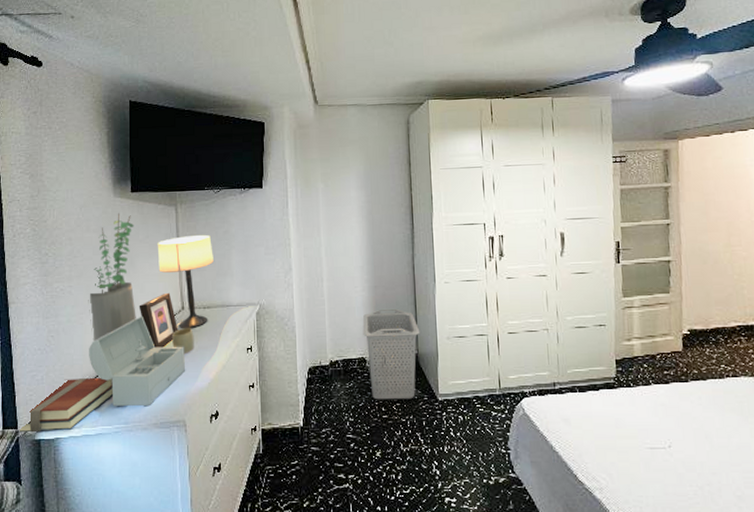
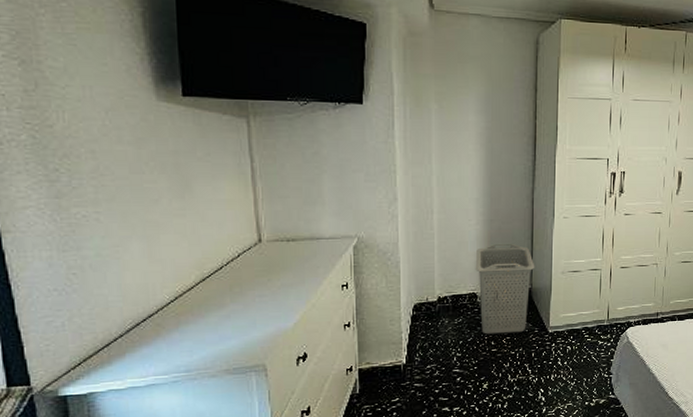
books: present [18,377,114,433] -> none [31,321,169,390]
vase: present [88,212,136,342] -> none [125,121,197,280]
jewelry box: present [89,316,186,407] -> none [130,249,265,353]
picture frame: present [139,292,178,348] -> none [199,222,254,286]
table lamp: present [157,234,214,329] -> none [222,154,300,265]
mug: present [172,328,194,355] -> none [246,263,276,293]

